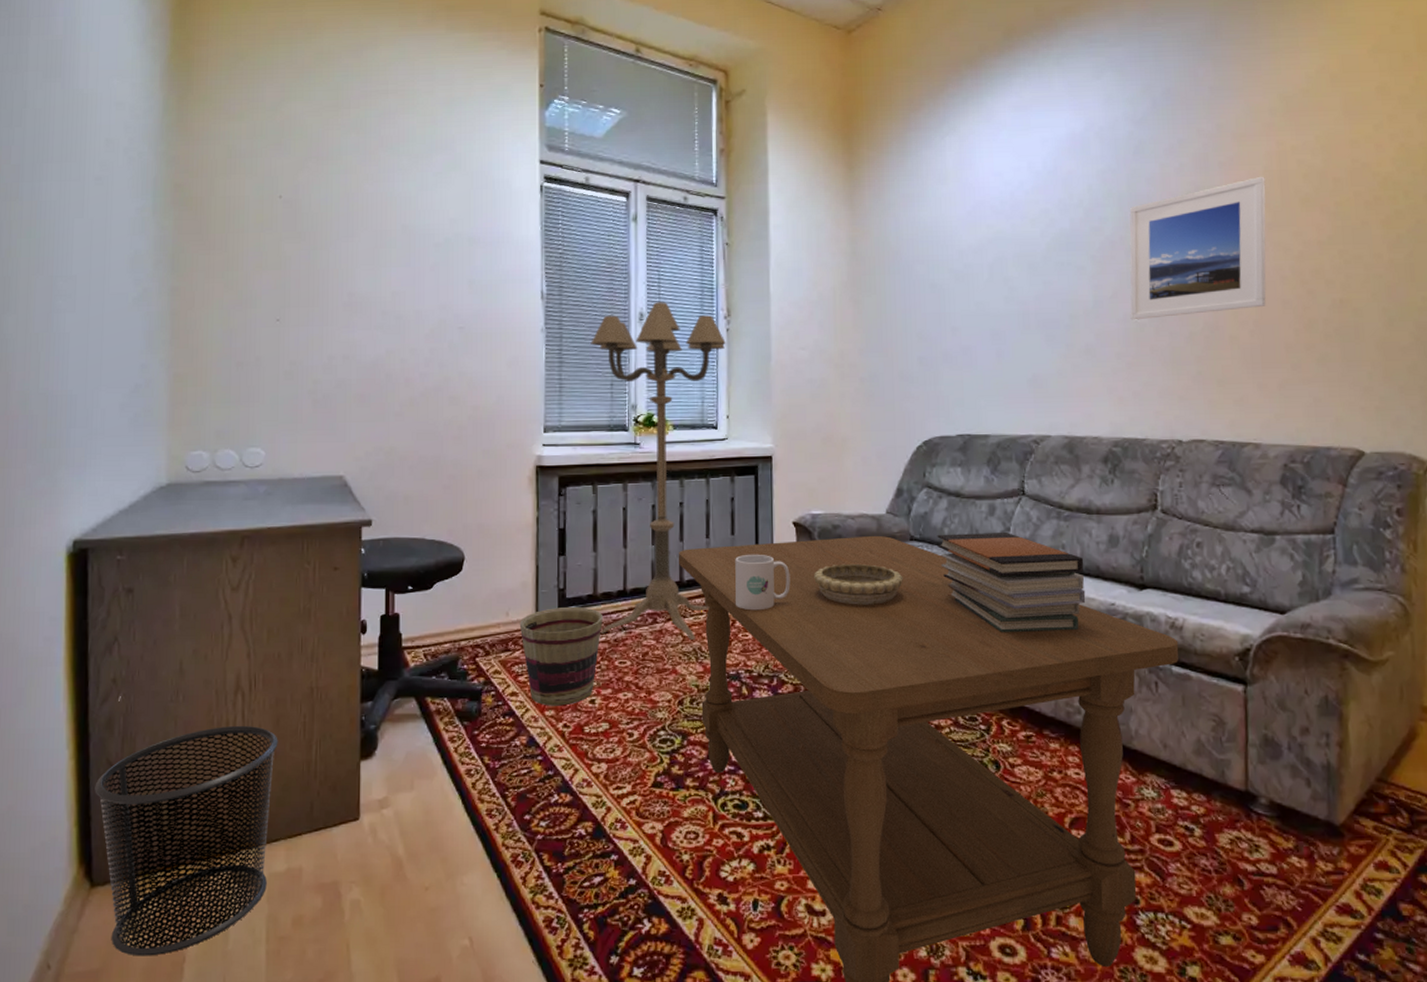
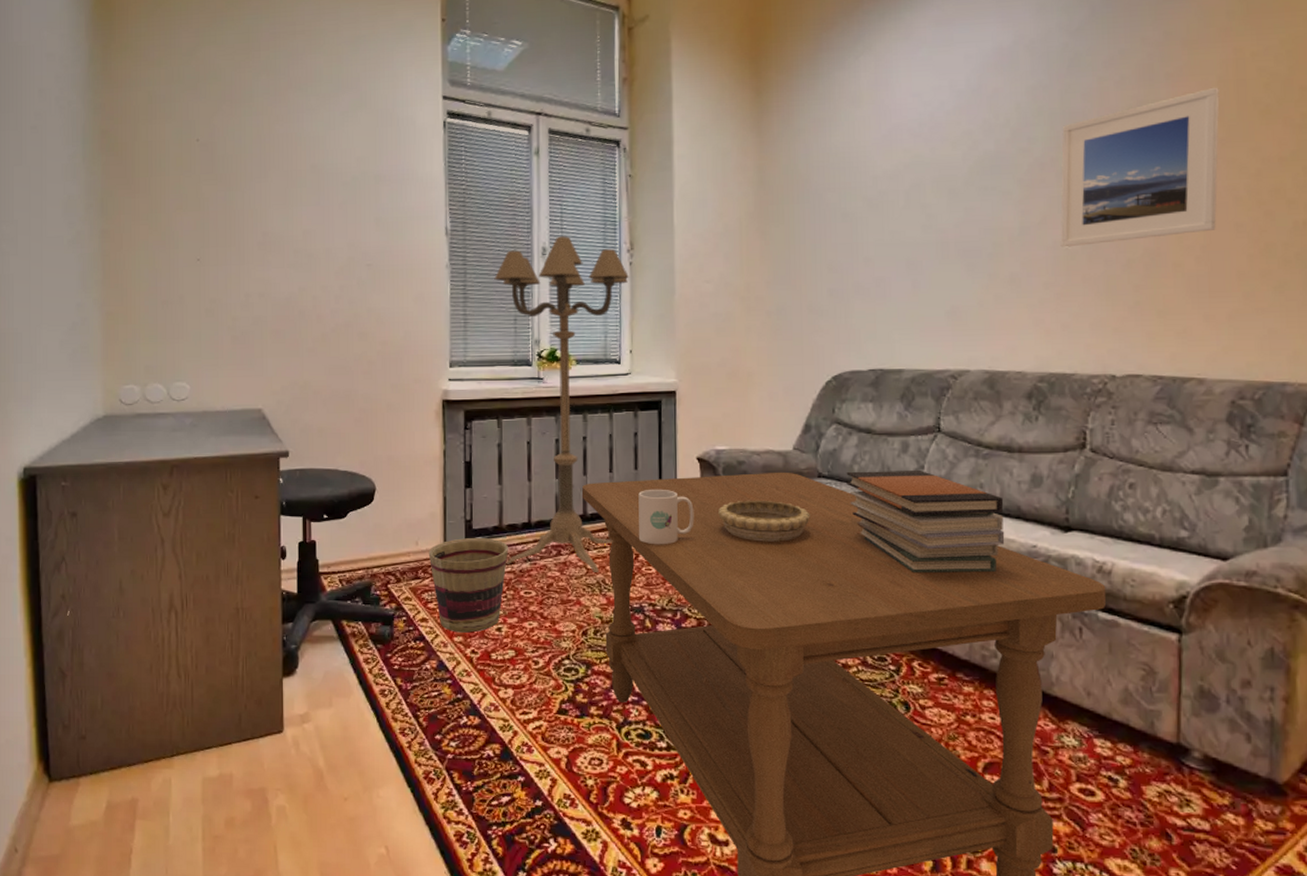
waste bin: present [94,725,278,956] -> none [49,641,209,846]

